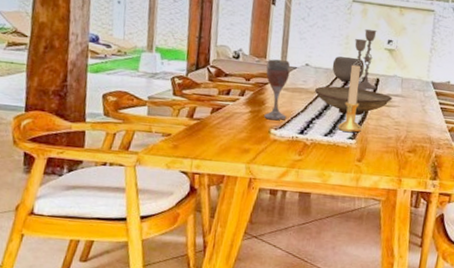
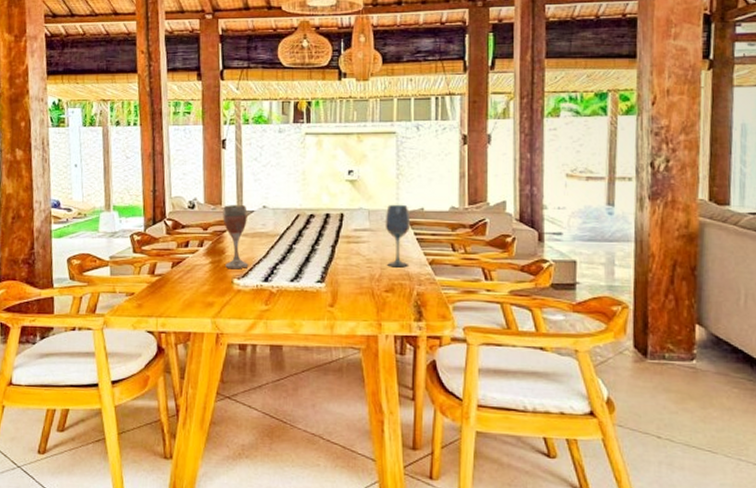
decorative bowl: present [315,86,392,116] -> none [276,226,360,256]
bowl: present [332,56,365,83] -> none [291,193,325,221]
candle holder: present [338,64,362,133] -> none [304,200,330,276]
candlestick: present [347,29,378,91] -> none [309,162,343,228]
wineglass: none [413,75,438,132] -> present [385,204,411,268]

